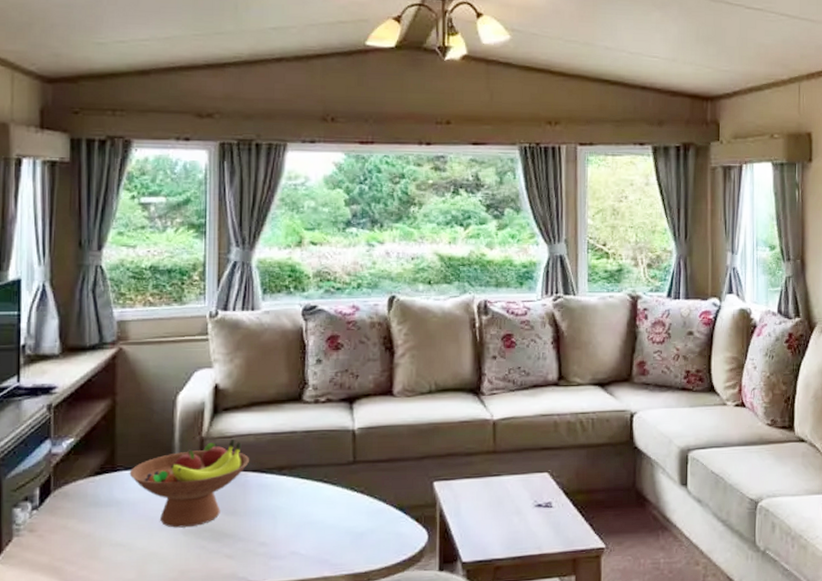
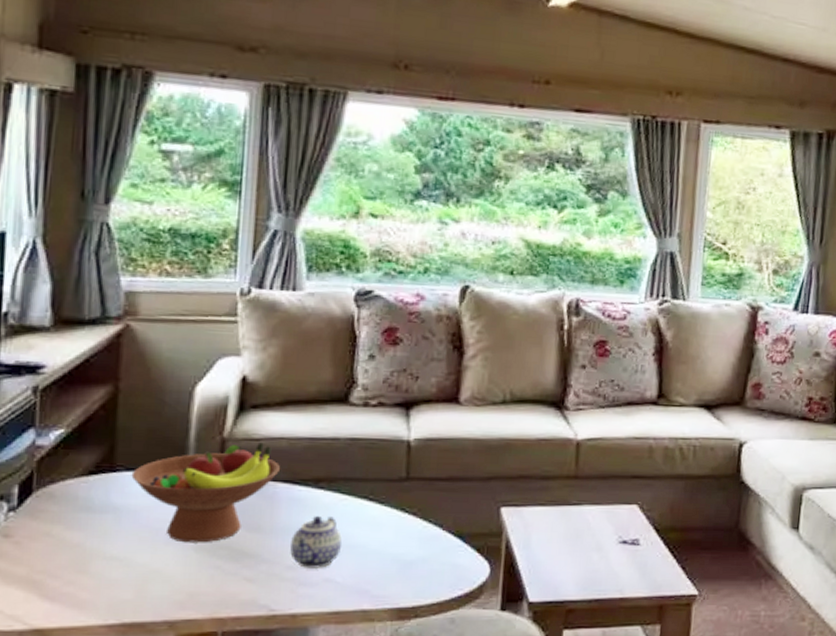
teapot: none [261,498,304,544] -> present [290,516,343,568]

